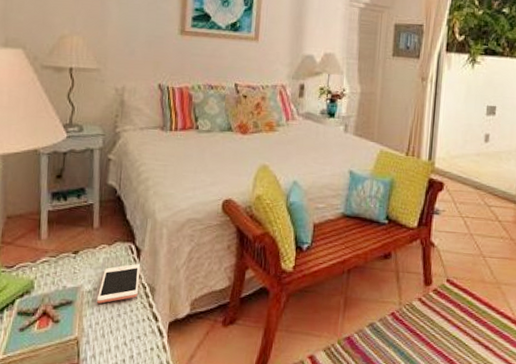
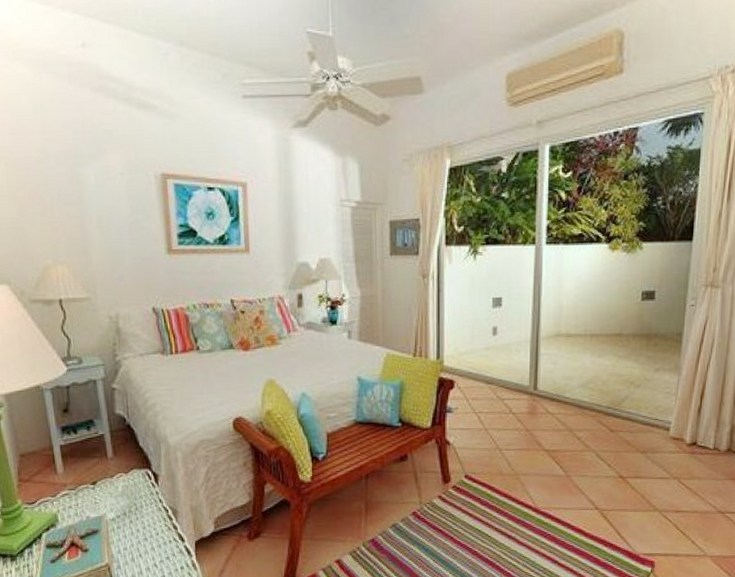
cell phone: present [96,263,141,304] -> none [121,488,161,530]

